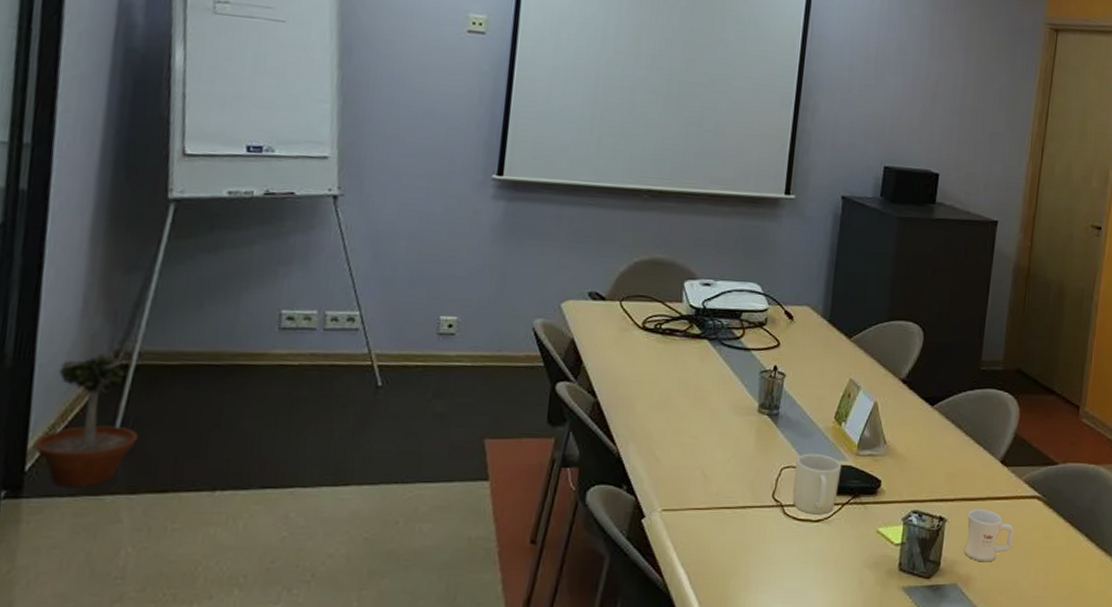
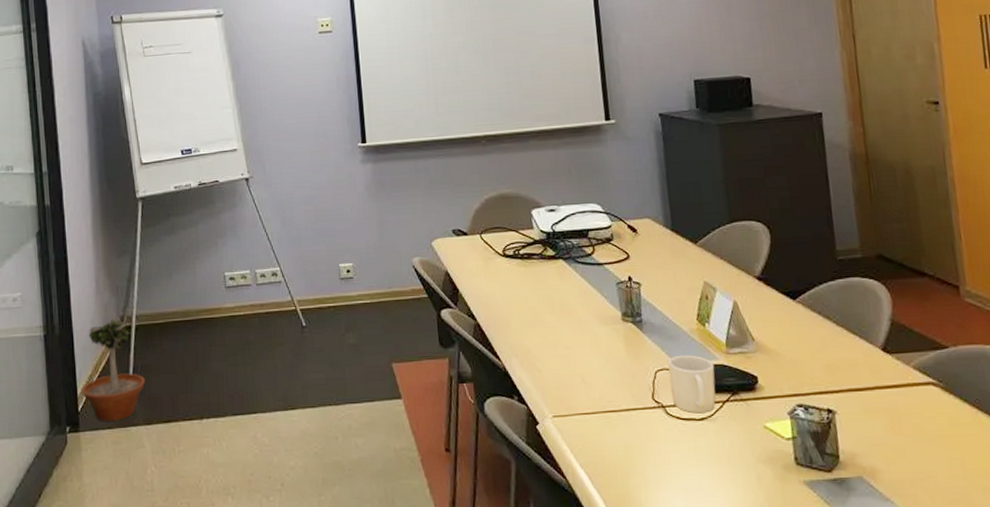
mug: present [963,508,1015,562] -> none [858,398,916,453]

